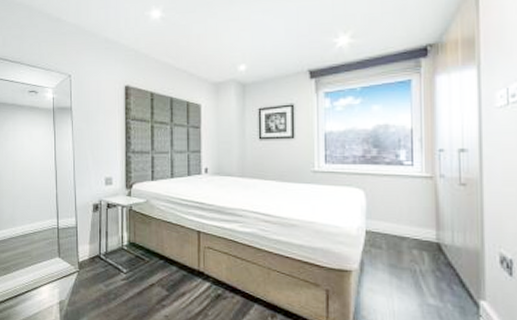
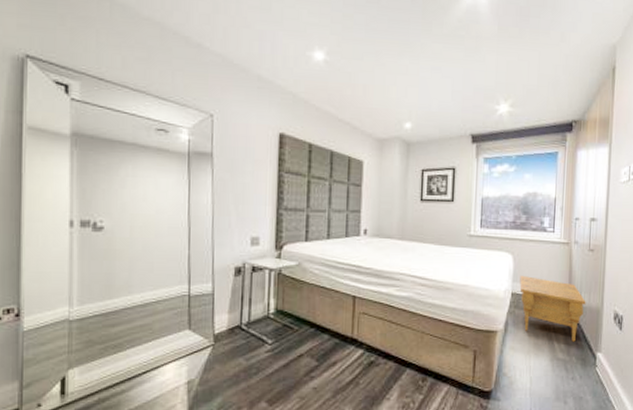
nightstand: none [375,213,461,287] -> present [520,276,586,342]

